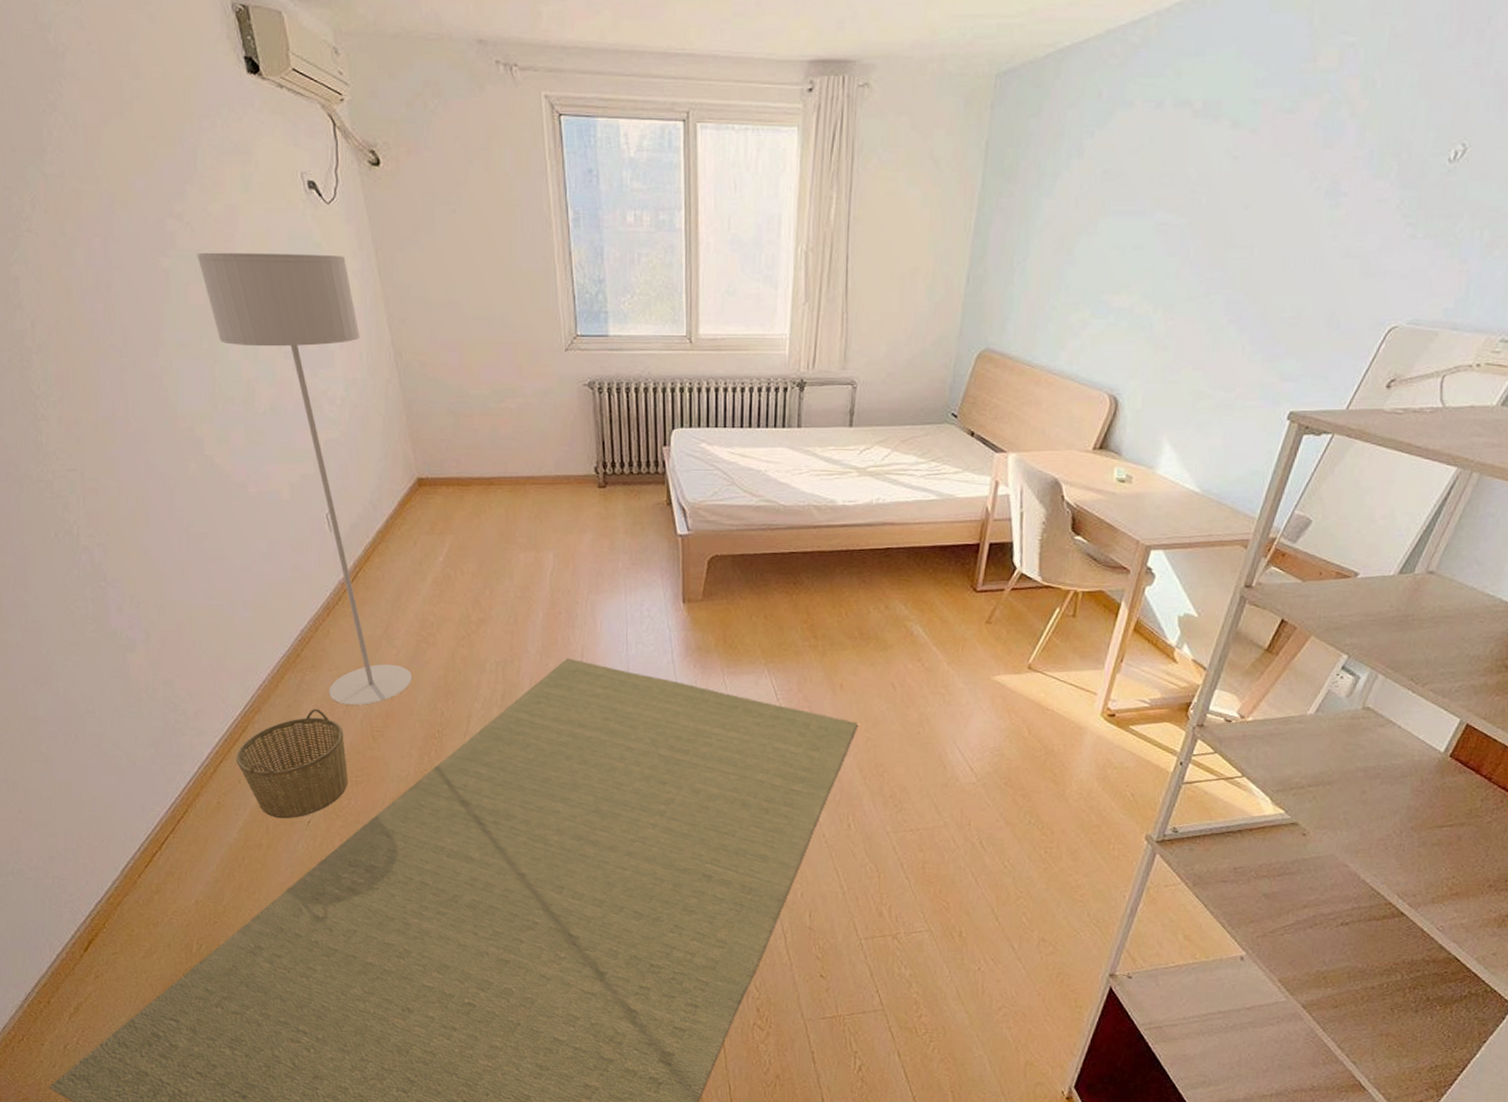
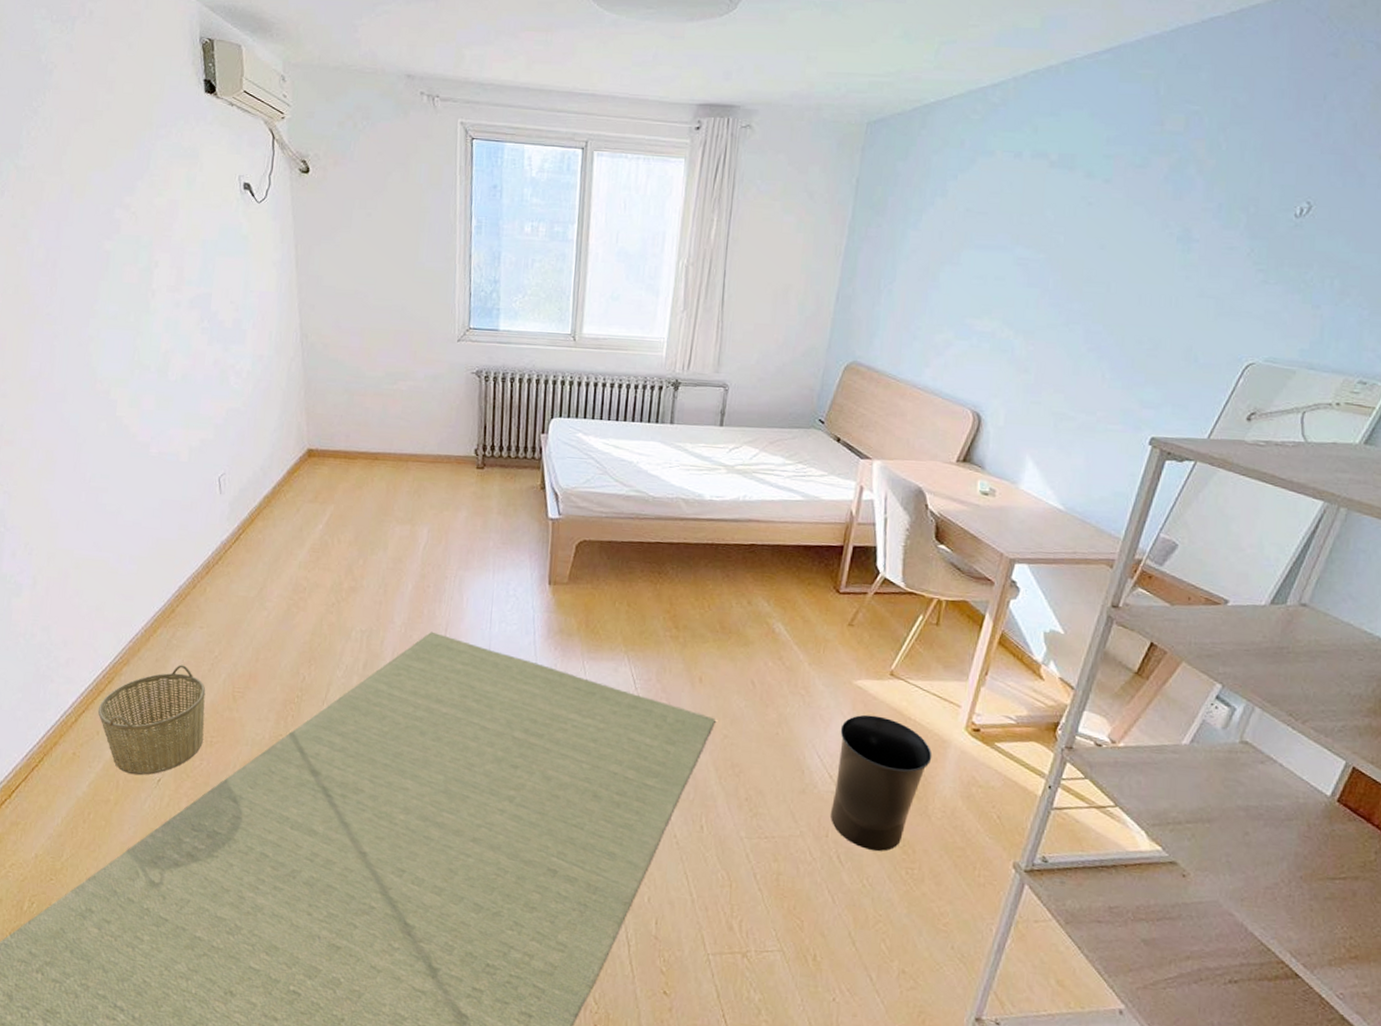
floor lamp: present [197,252,413,705] -> none [137,238,280,665]
waste bin: none [973,708,1070,834] -> present [831,714,933,851]

